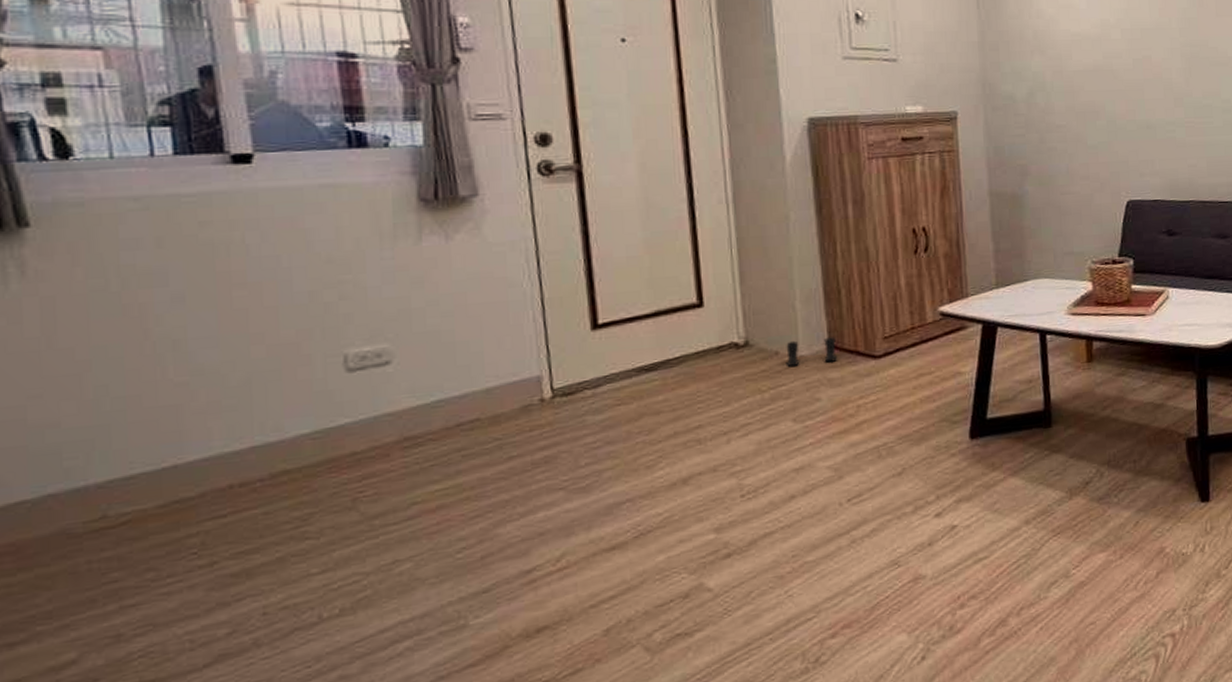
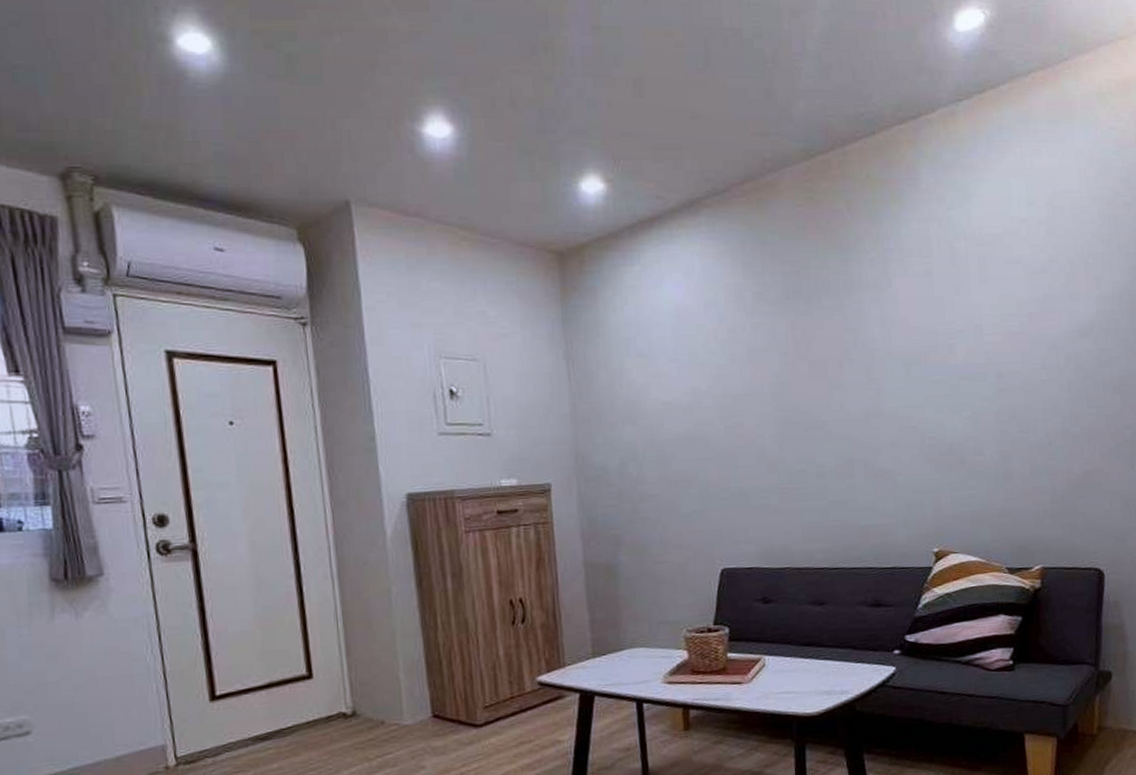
boots: present [785,337,837,367] -> none [391,706,440,736]

